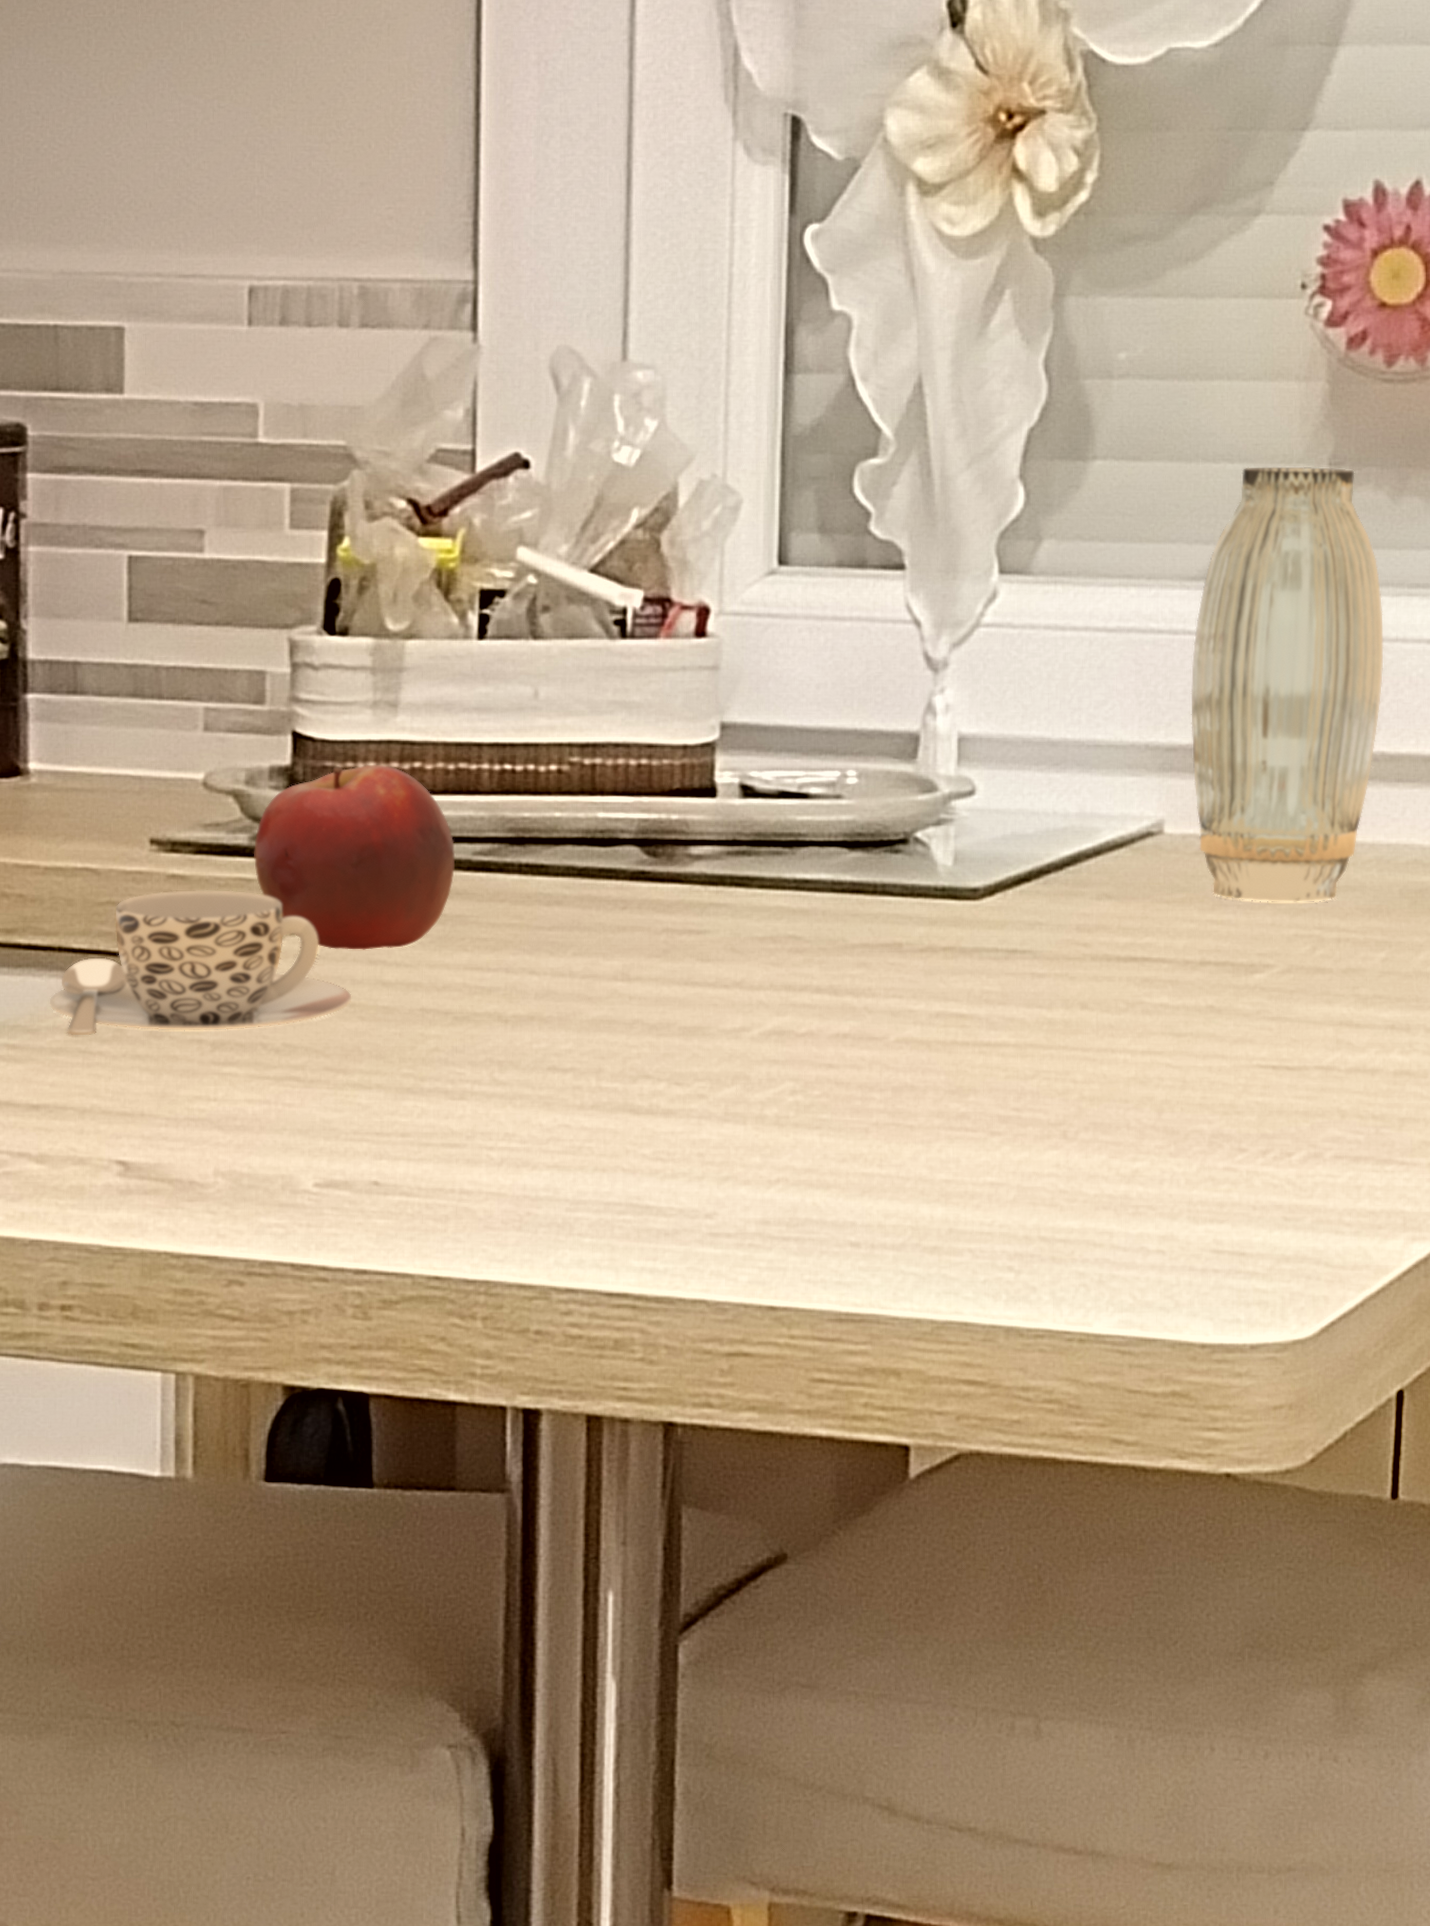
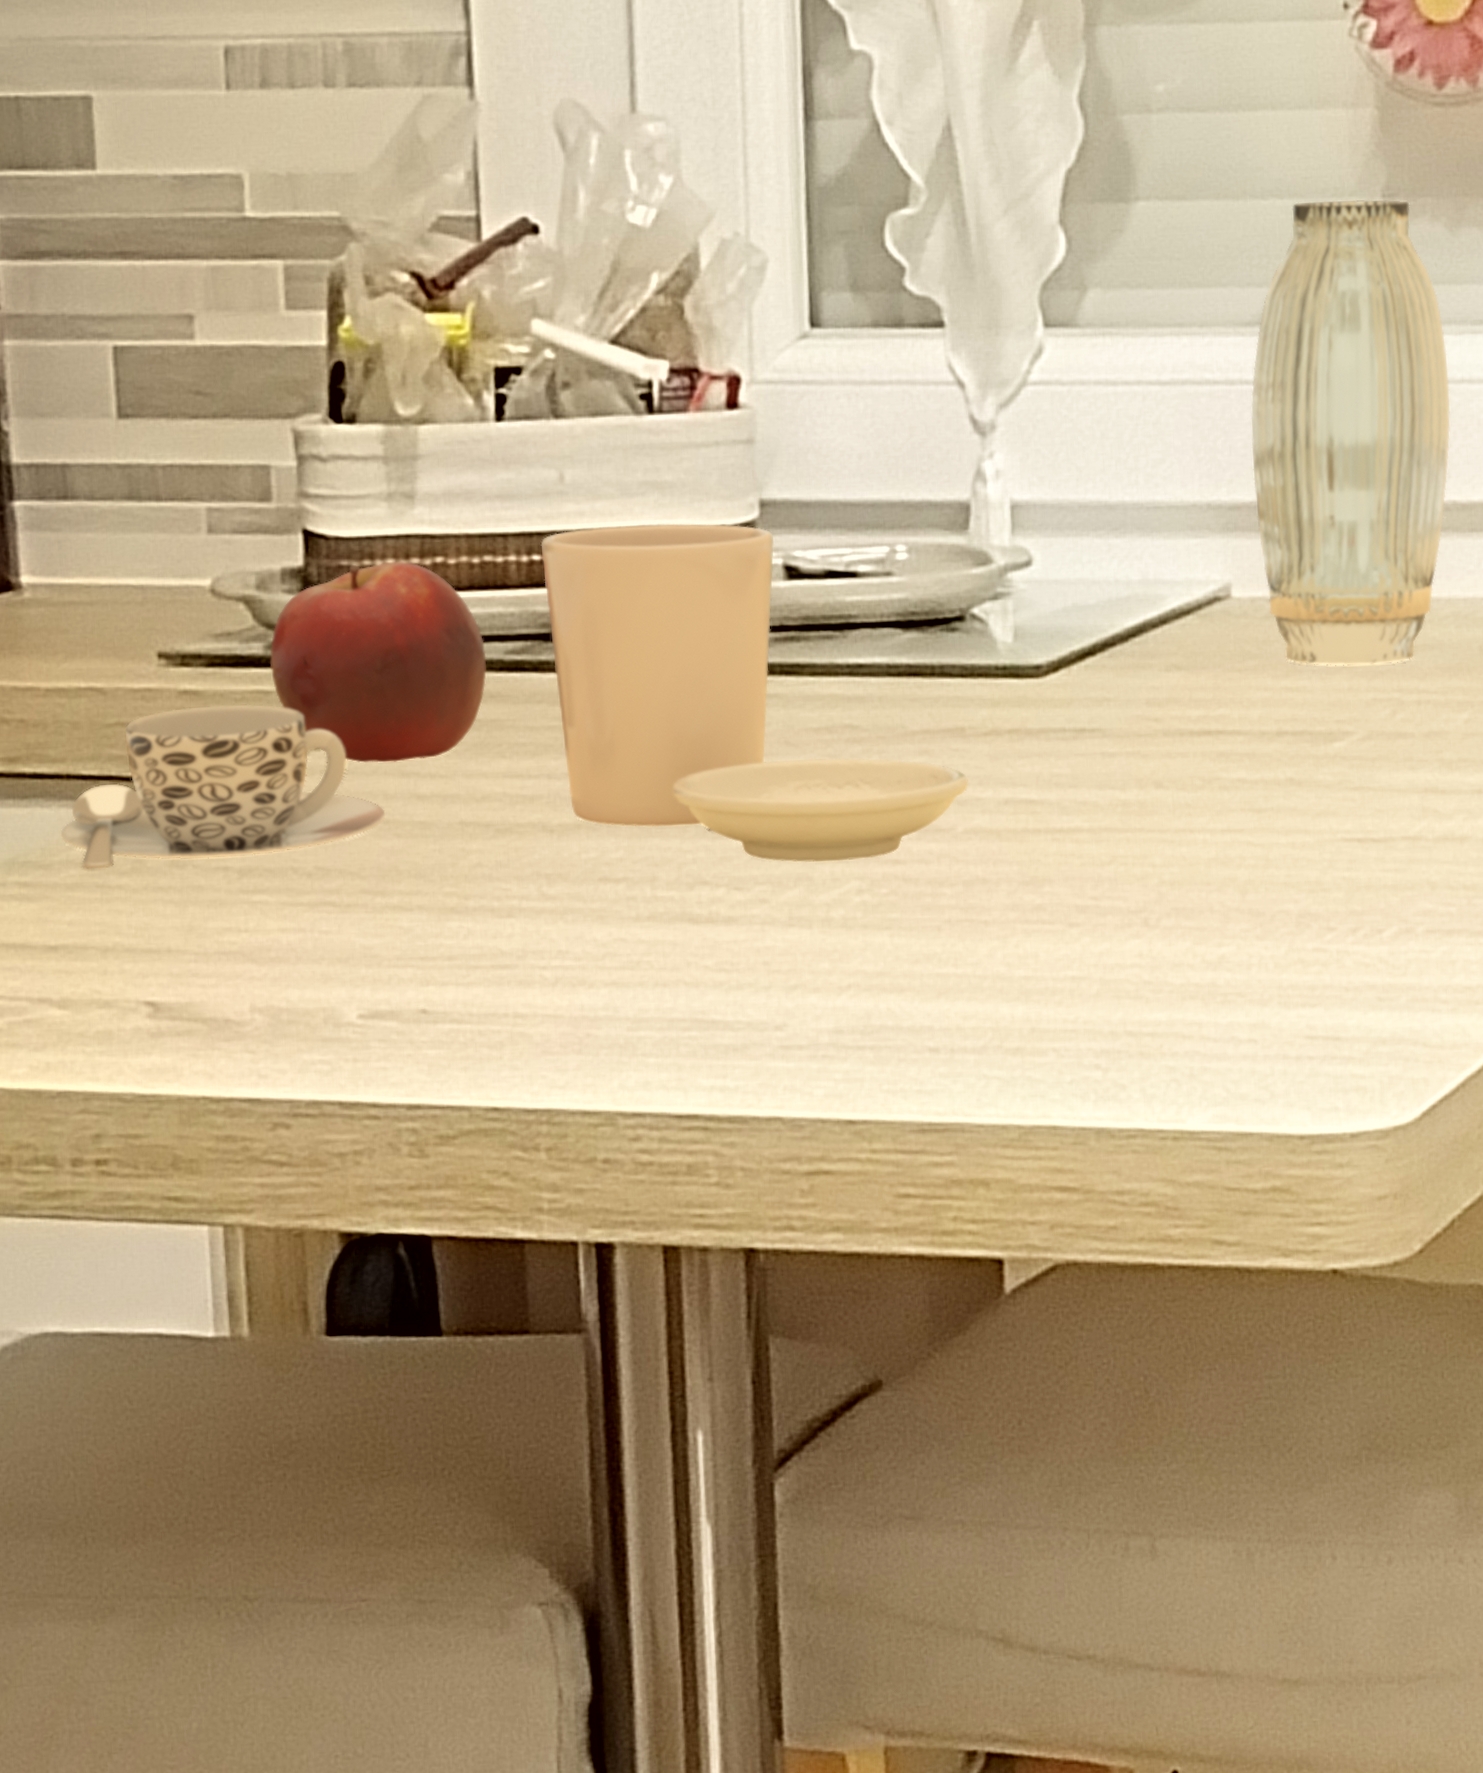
mug: none [513,741,733,1022] -> present [540,523,775,827]
saucer: none [621,965,903,1062] -> present [671,758,968,863]

